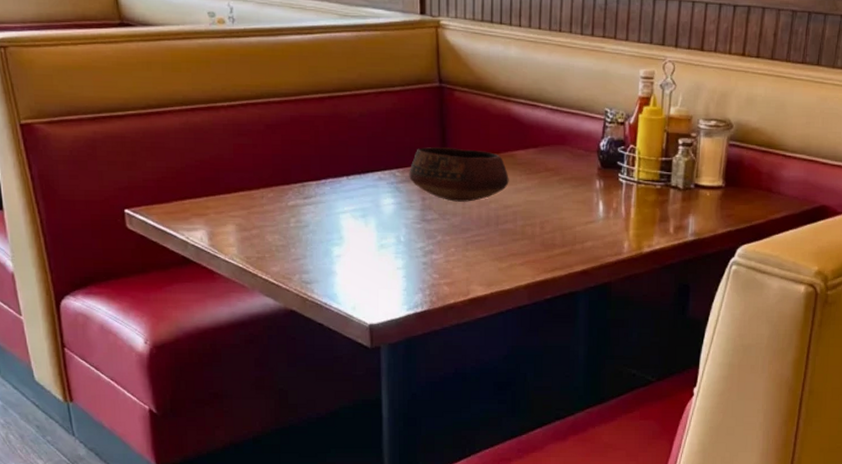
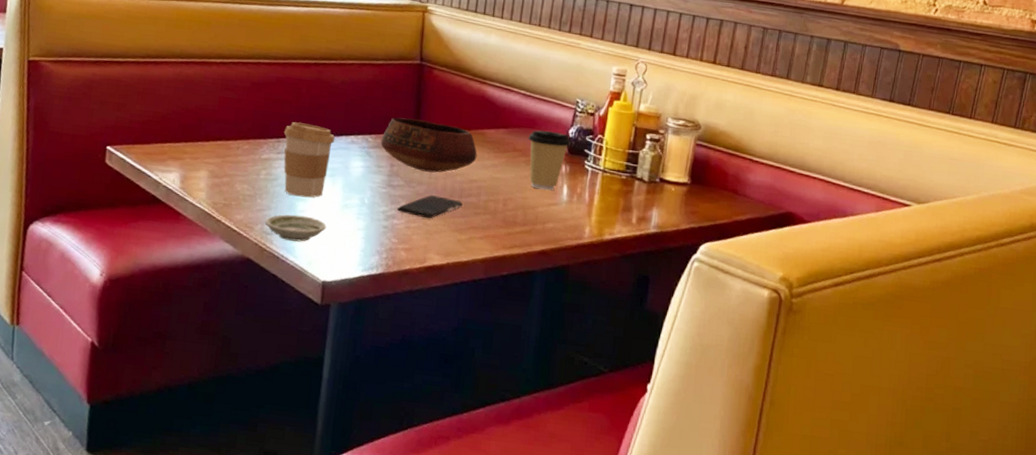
saucer: none [302,260,366,288] -> present [265,214,327,242]
coffee cup: none [307,163,362,242] -> present [283,122,335,198]
smartphone: none [434,226,500,250] -> present [396,195,463,219]
coffee cup: none [559,145,603,209] -> present [528,130,571,191]

